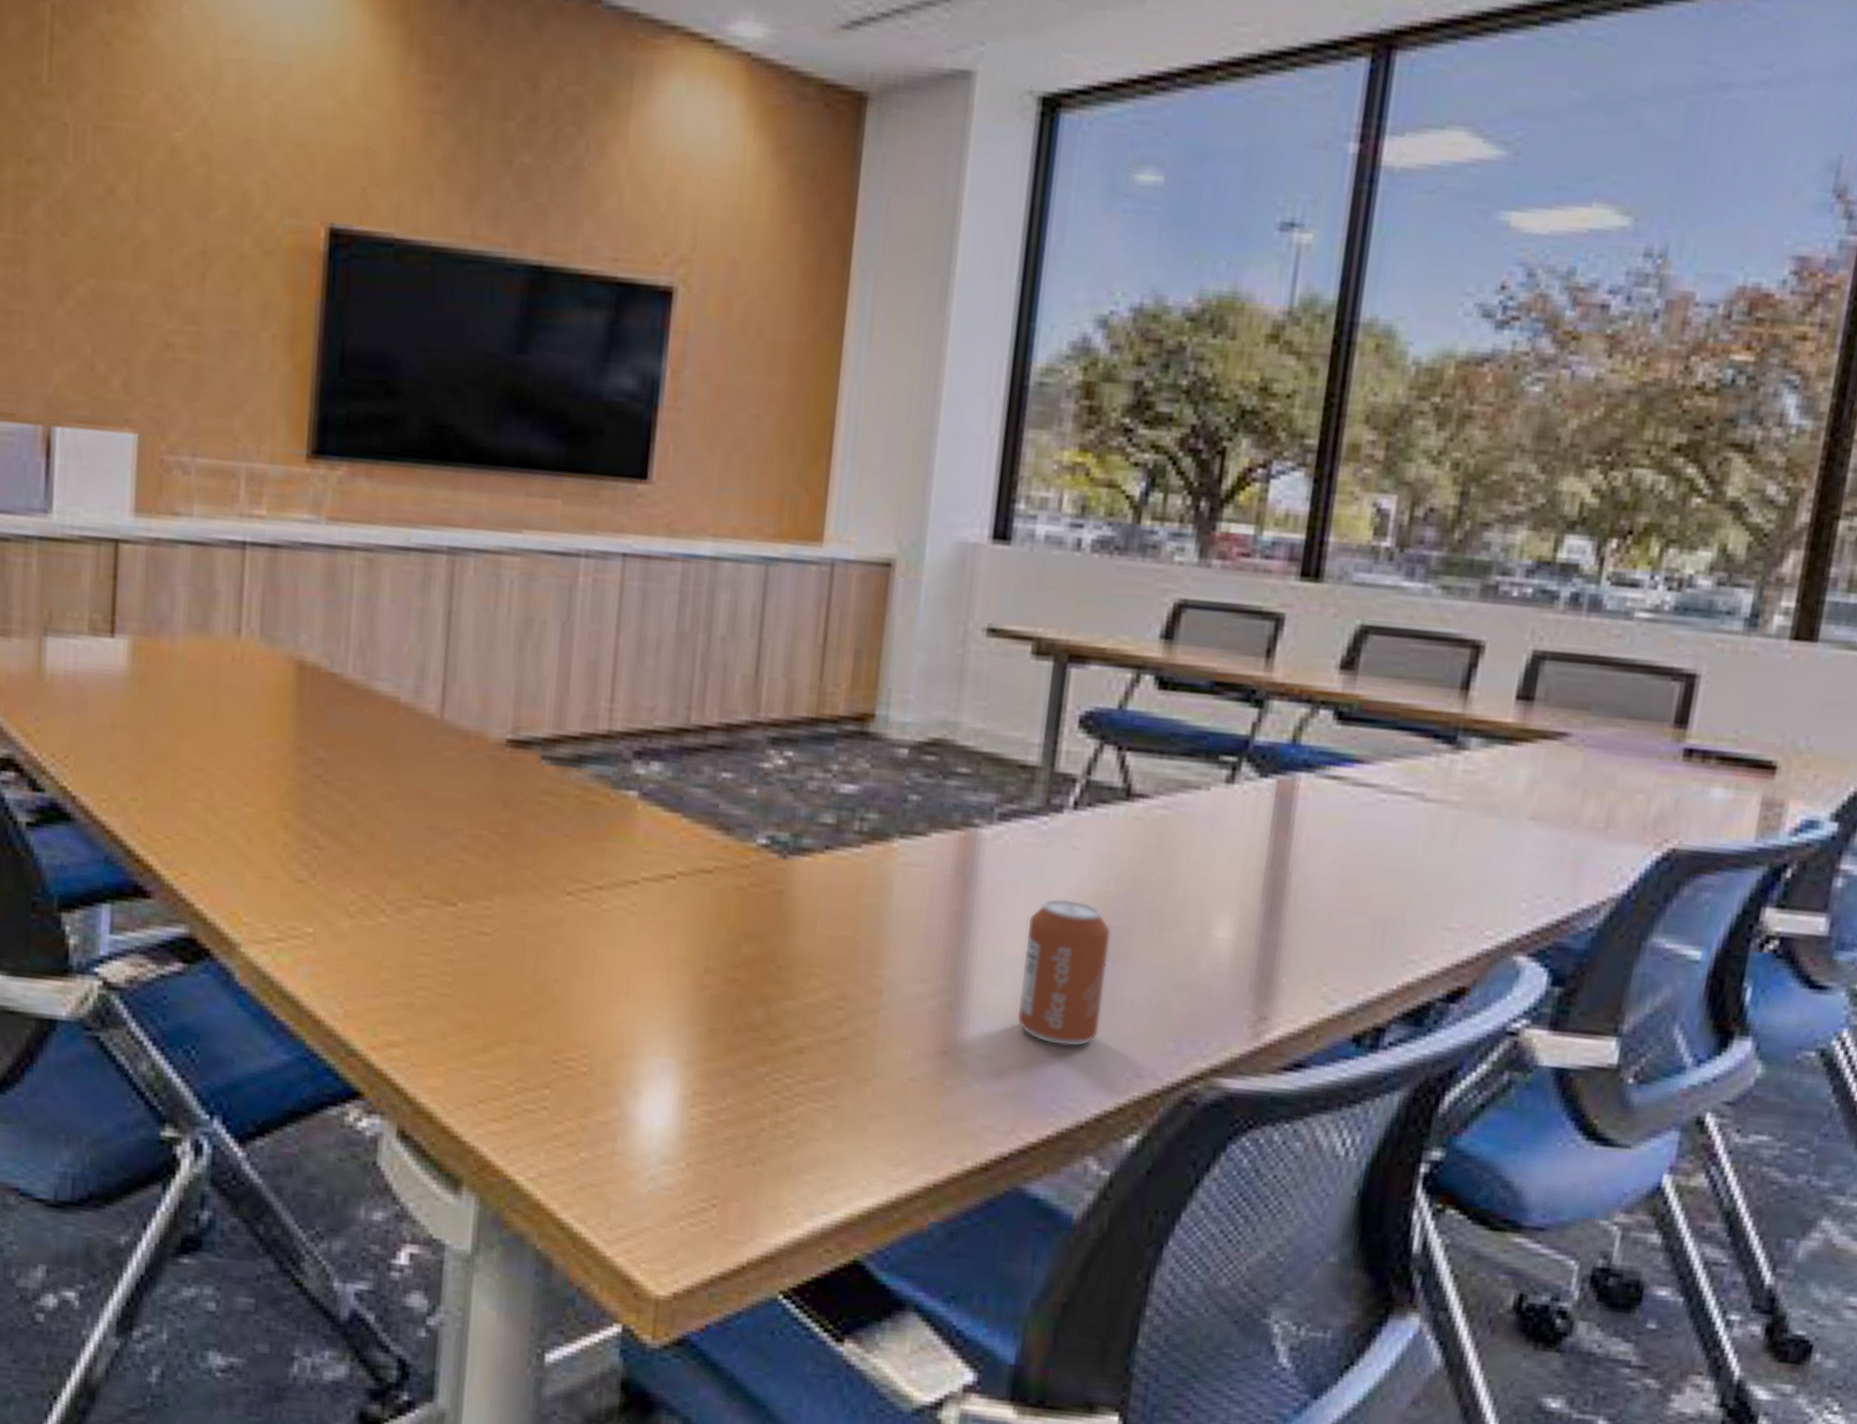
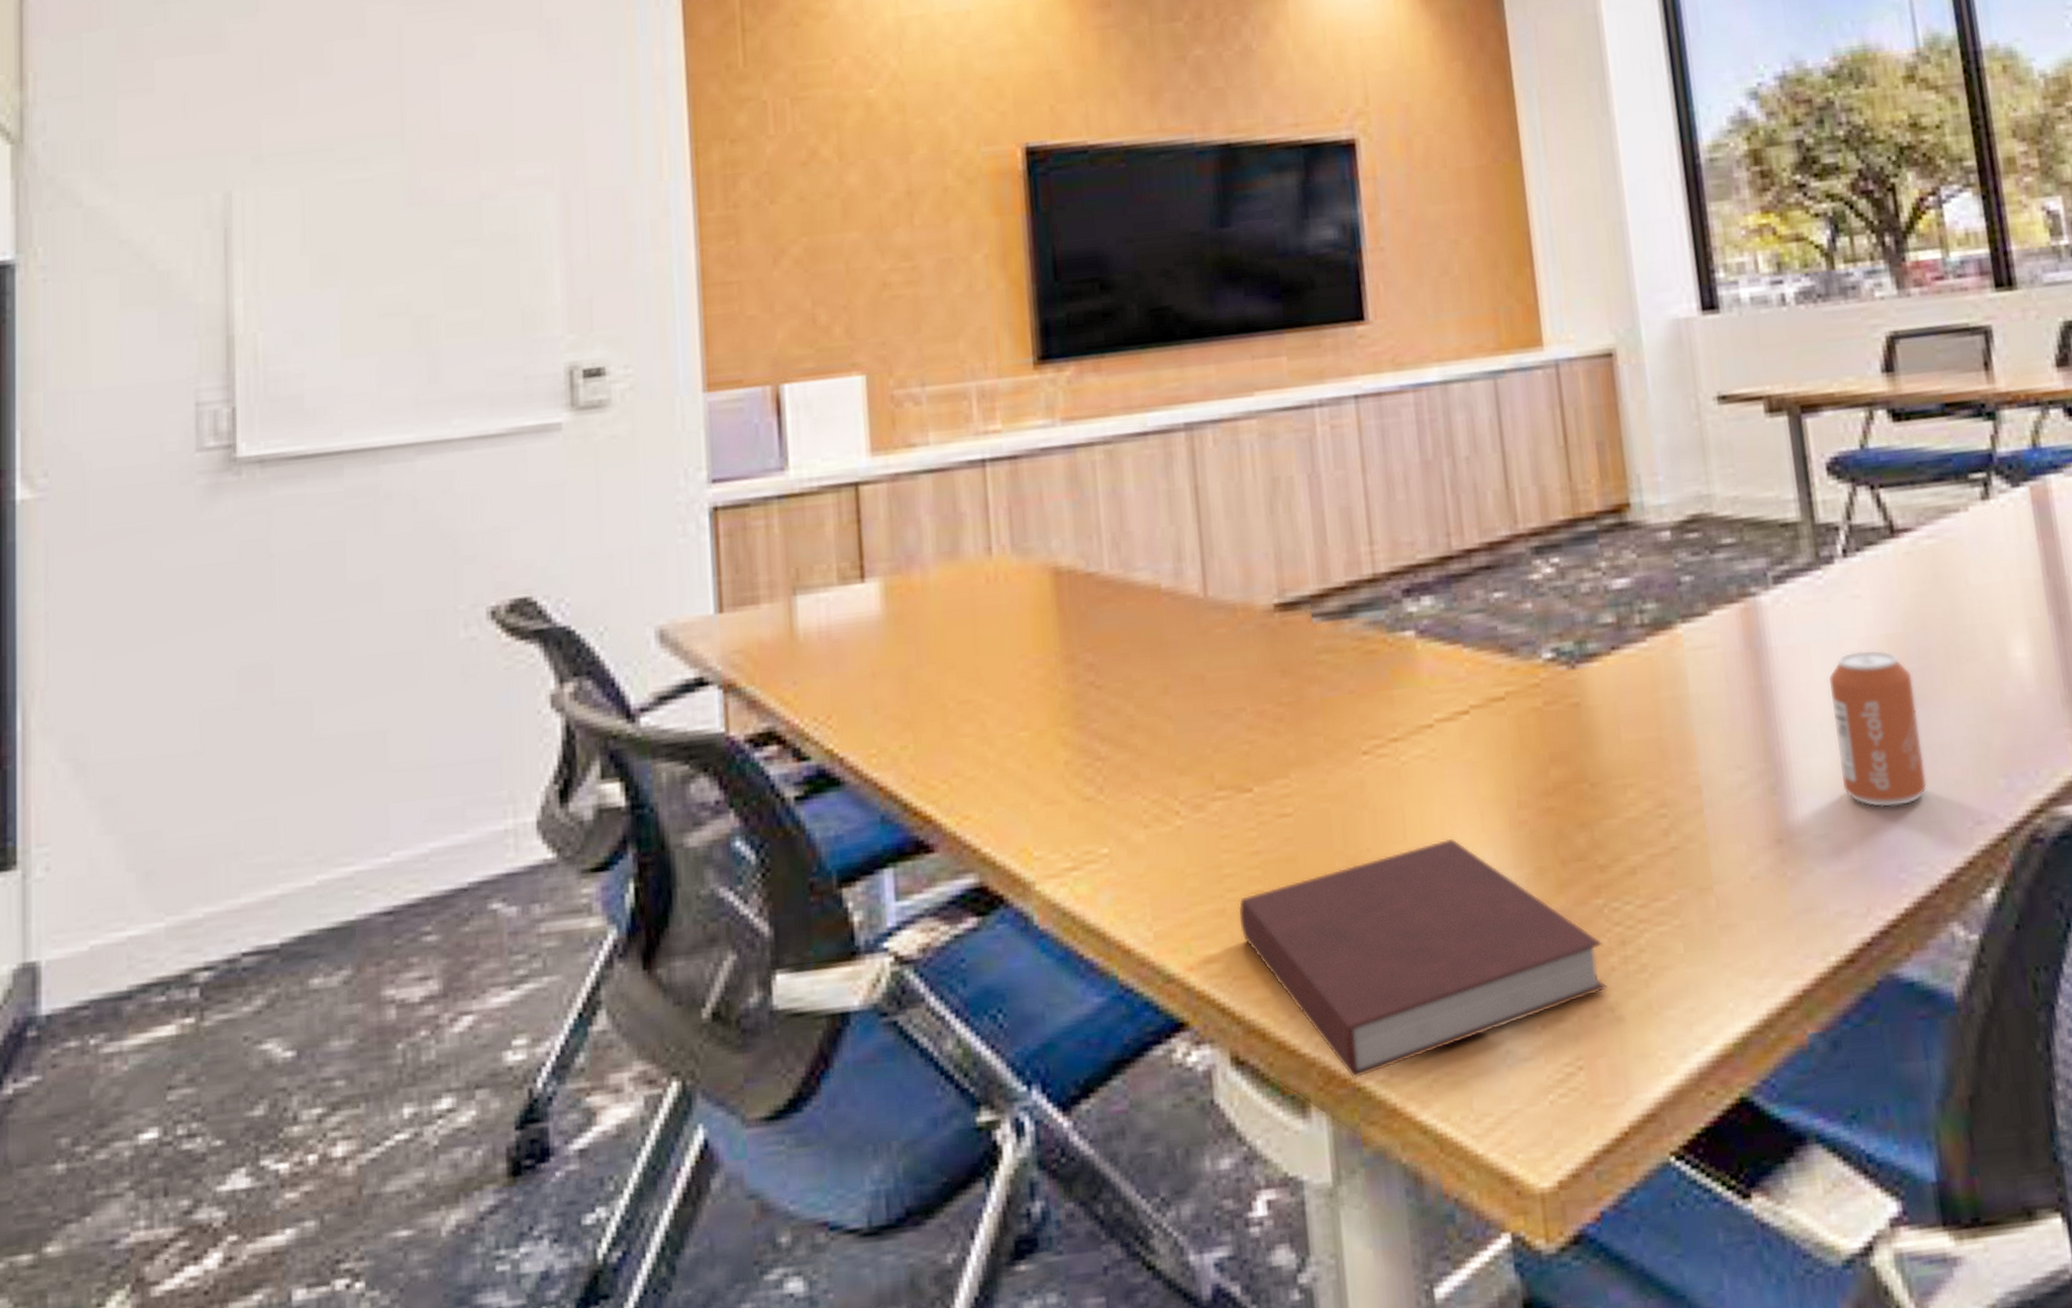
notebook: none [424,985,758,1173] -> present [1238,838,1607,1080]

